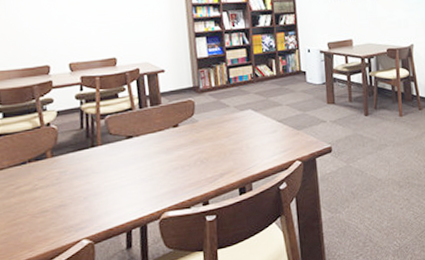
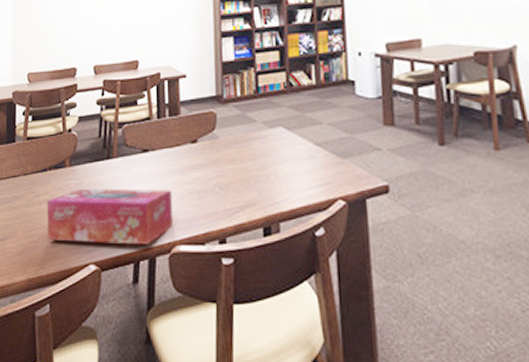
tissue box: none [29,167,161,225] -> present [46,189,173,245]

